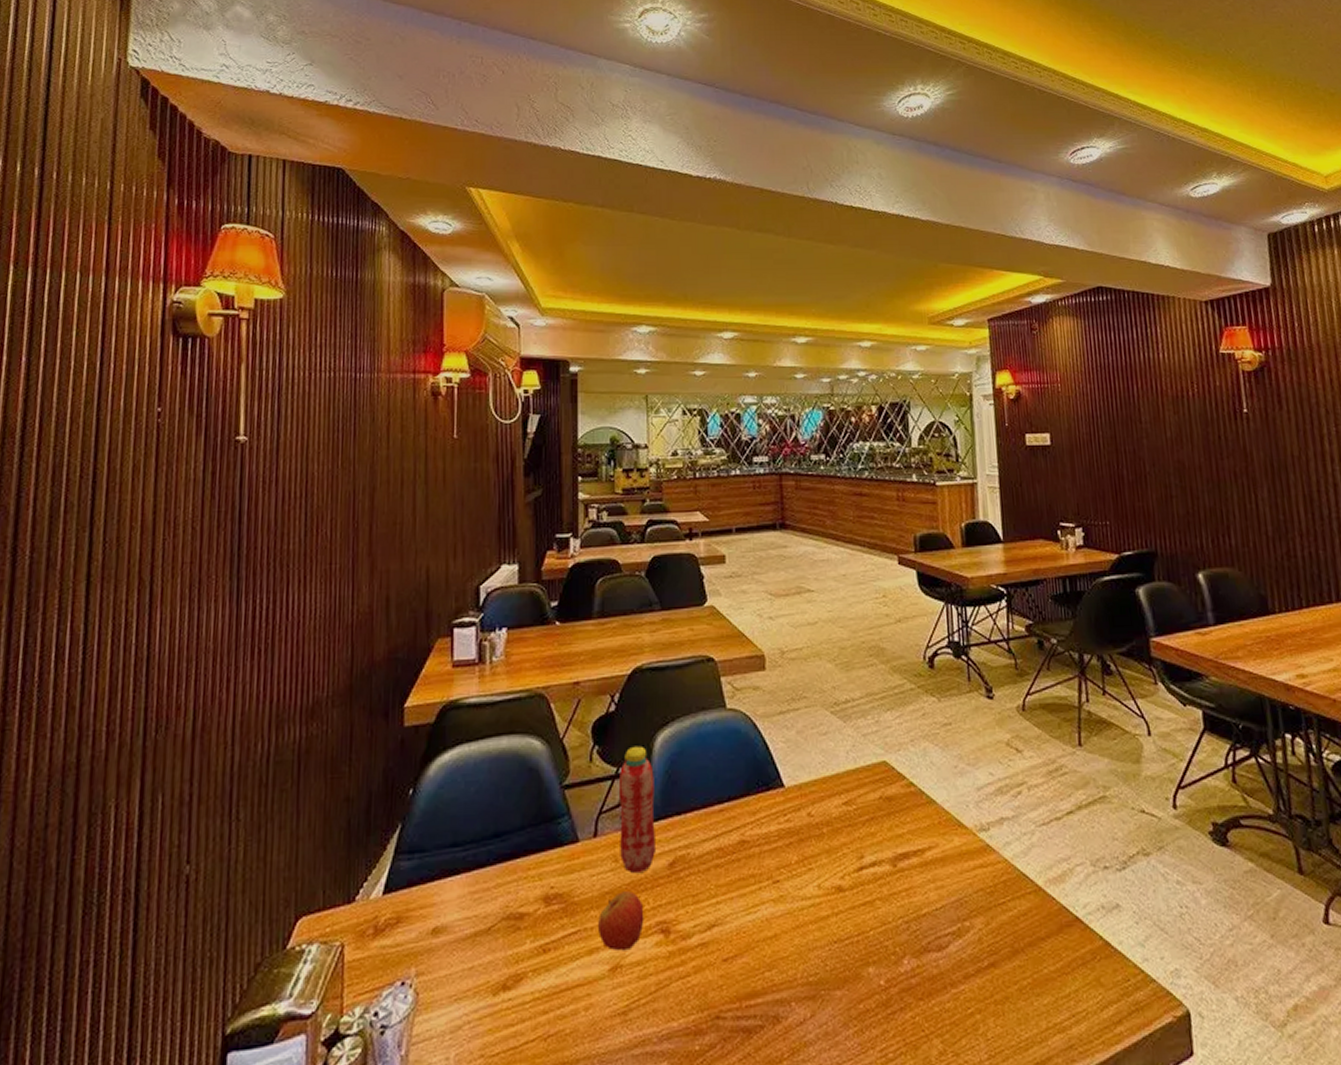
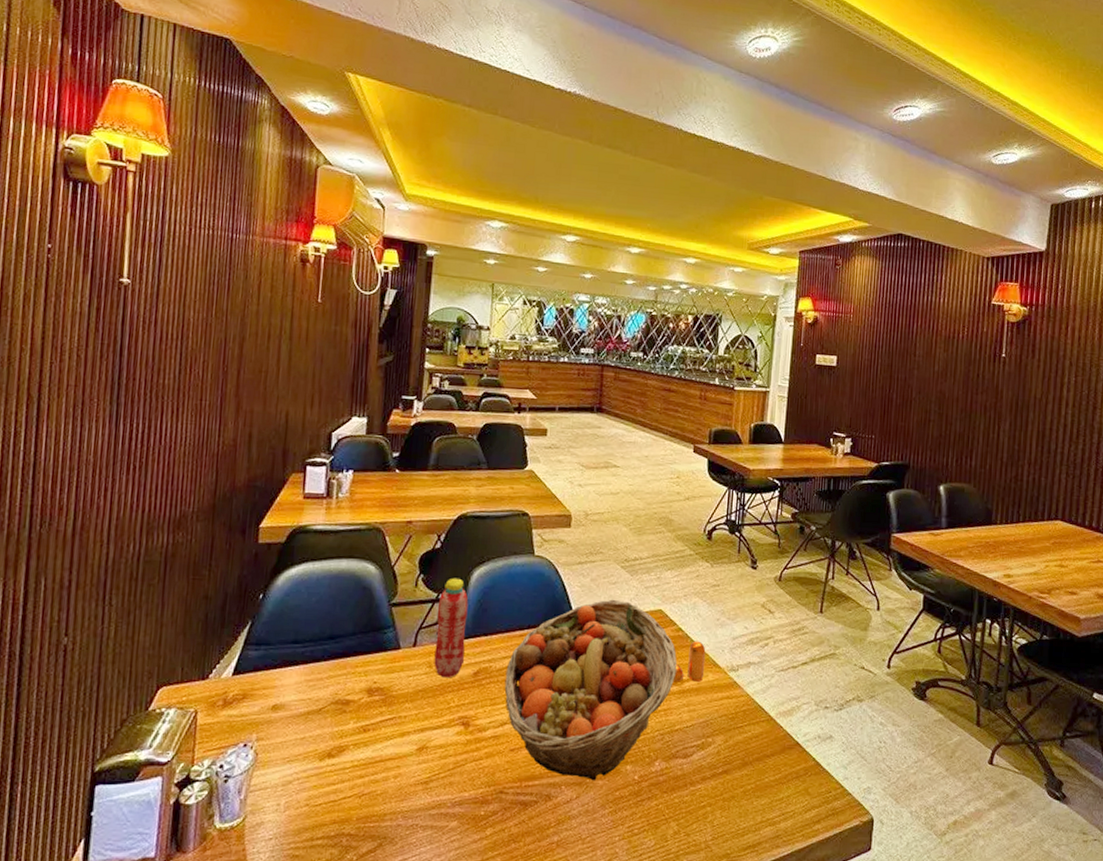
apple: present [598,891,644,952] -> none [410,691,450,736]
fruit basket: none [707,753,915,993] -> present [504,599,677,781]
pepper shaker: none [912,796,949,851] -> present [674,641,706,682]

